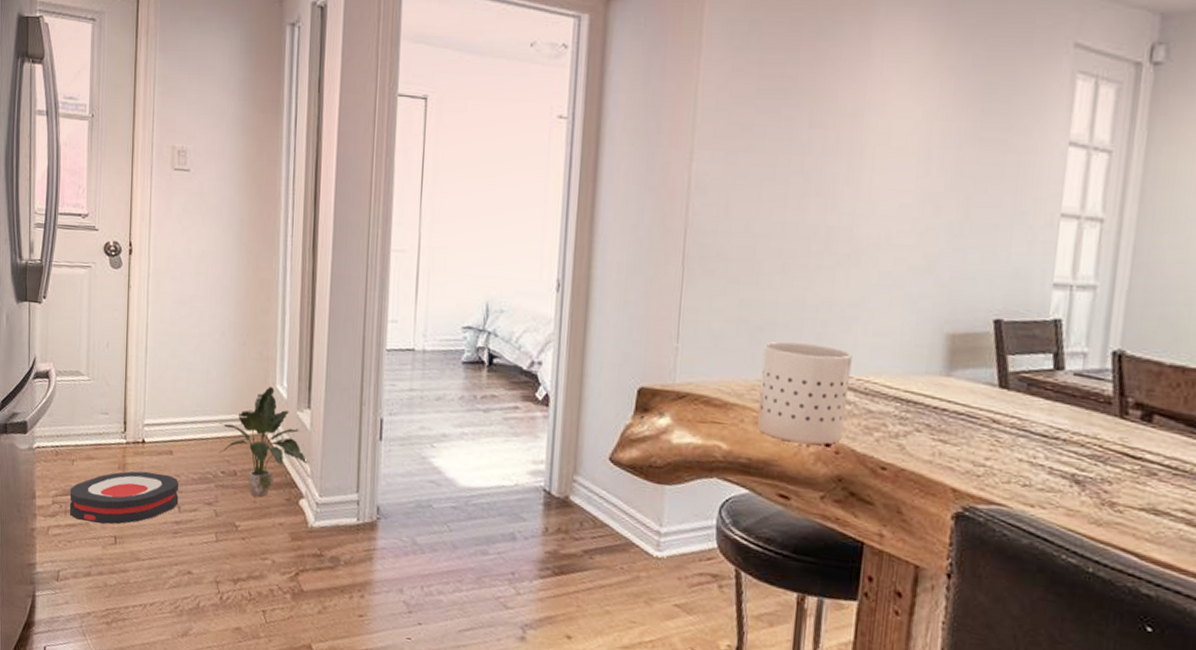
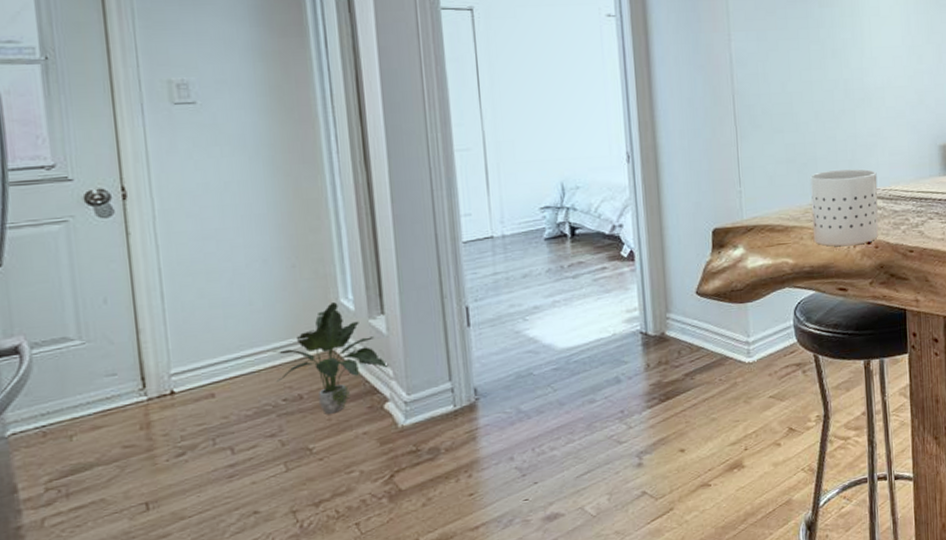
robot vacuum: present [69,471,179,525] -> none [70,419,231,499]

